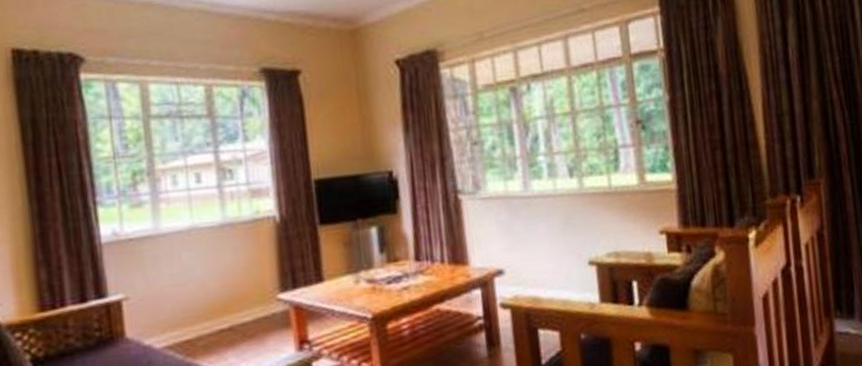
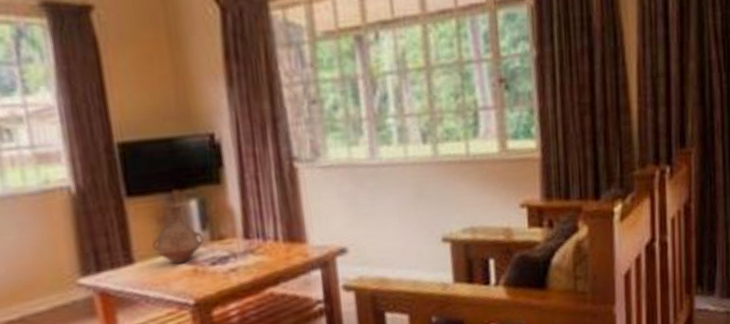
vase: none [338,231,382,284] -> present [151,205,205,265]

